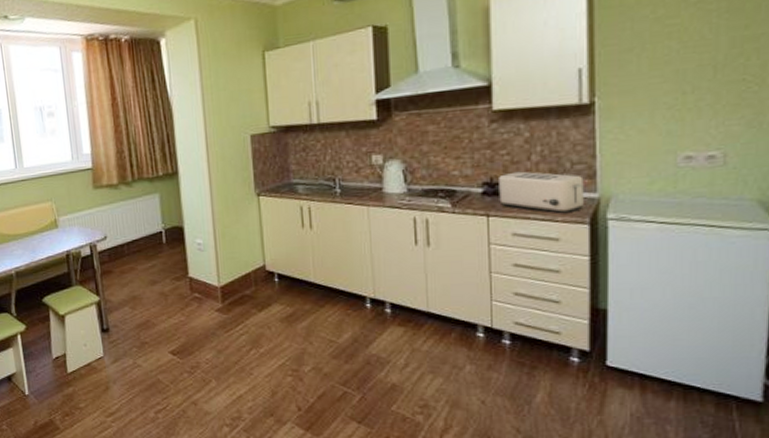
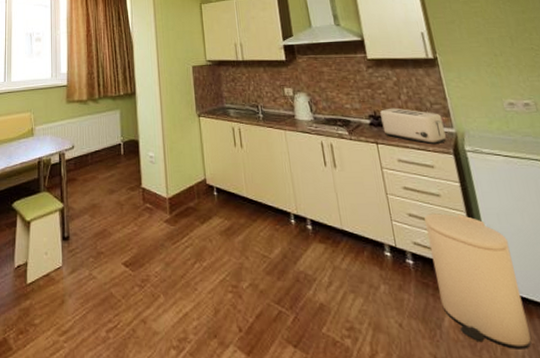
pedal bin: none [533,291,638,422] -> present [424,213,531,349]

